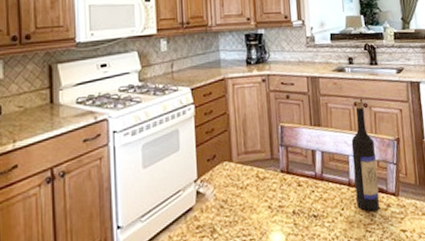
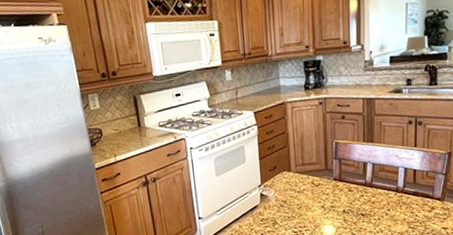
wine bottle: present [351,101,380,212] -> none [402,119,426,213]

